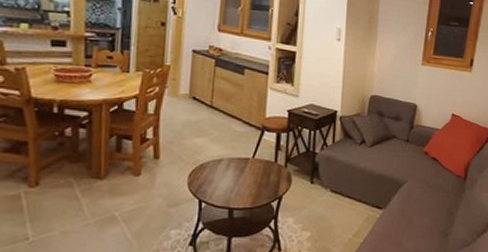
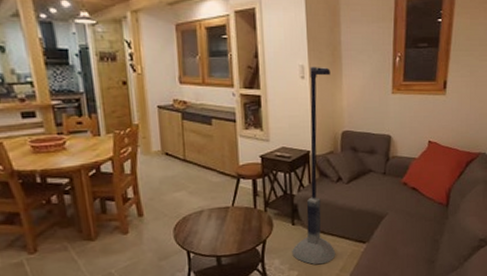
floor lamp: none [307,30,366,227] -> present [292,66,336,265]

